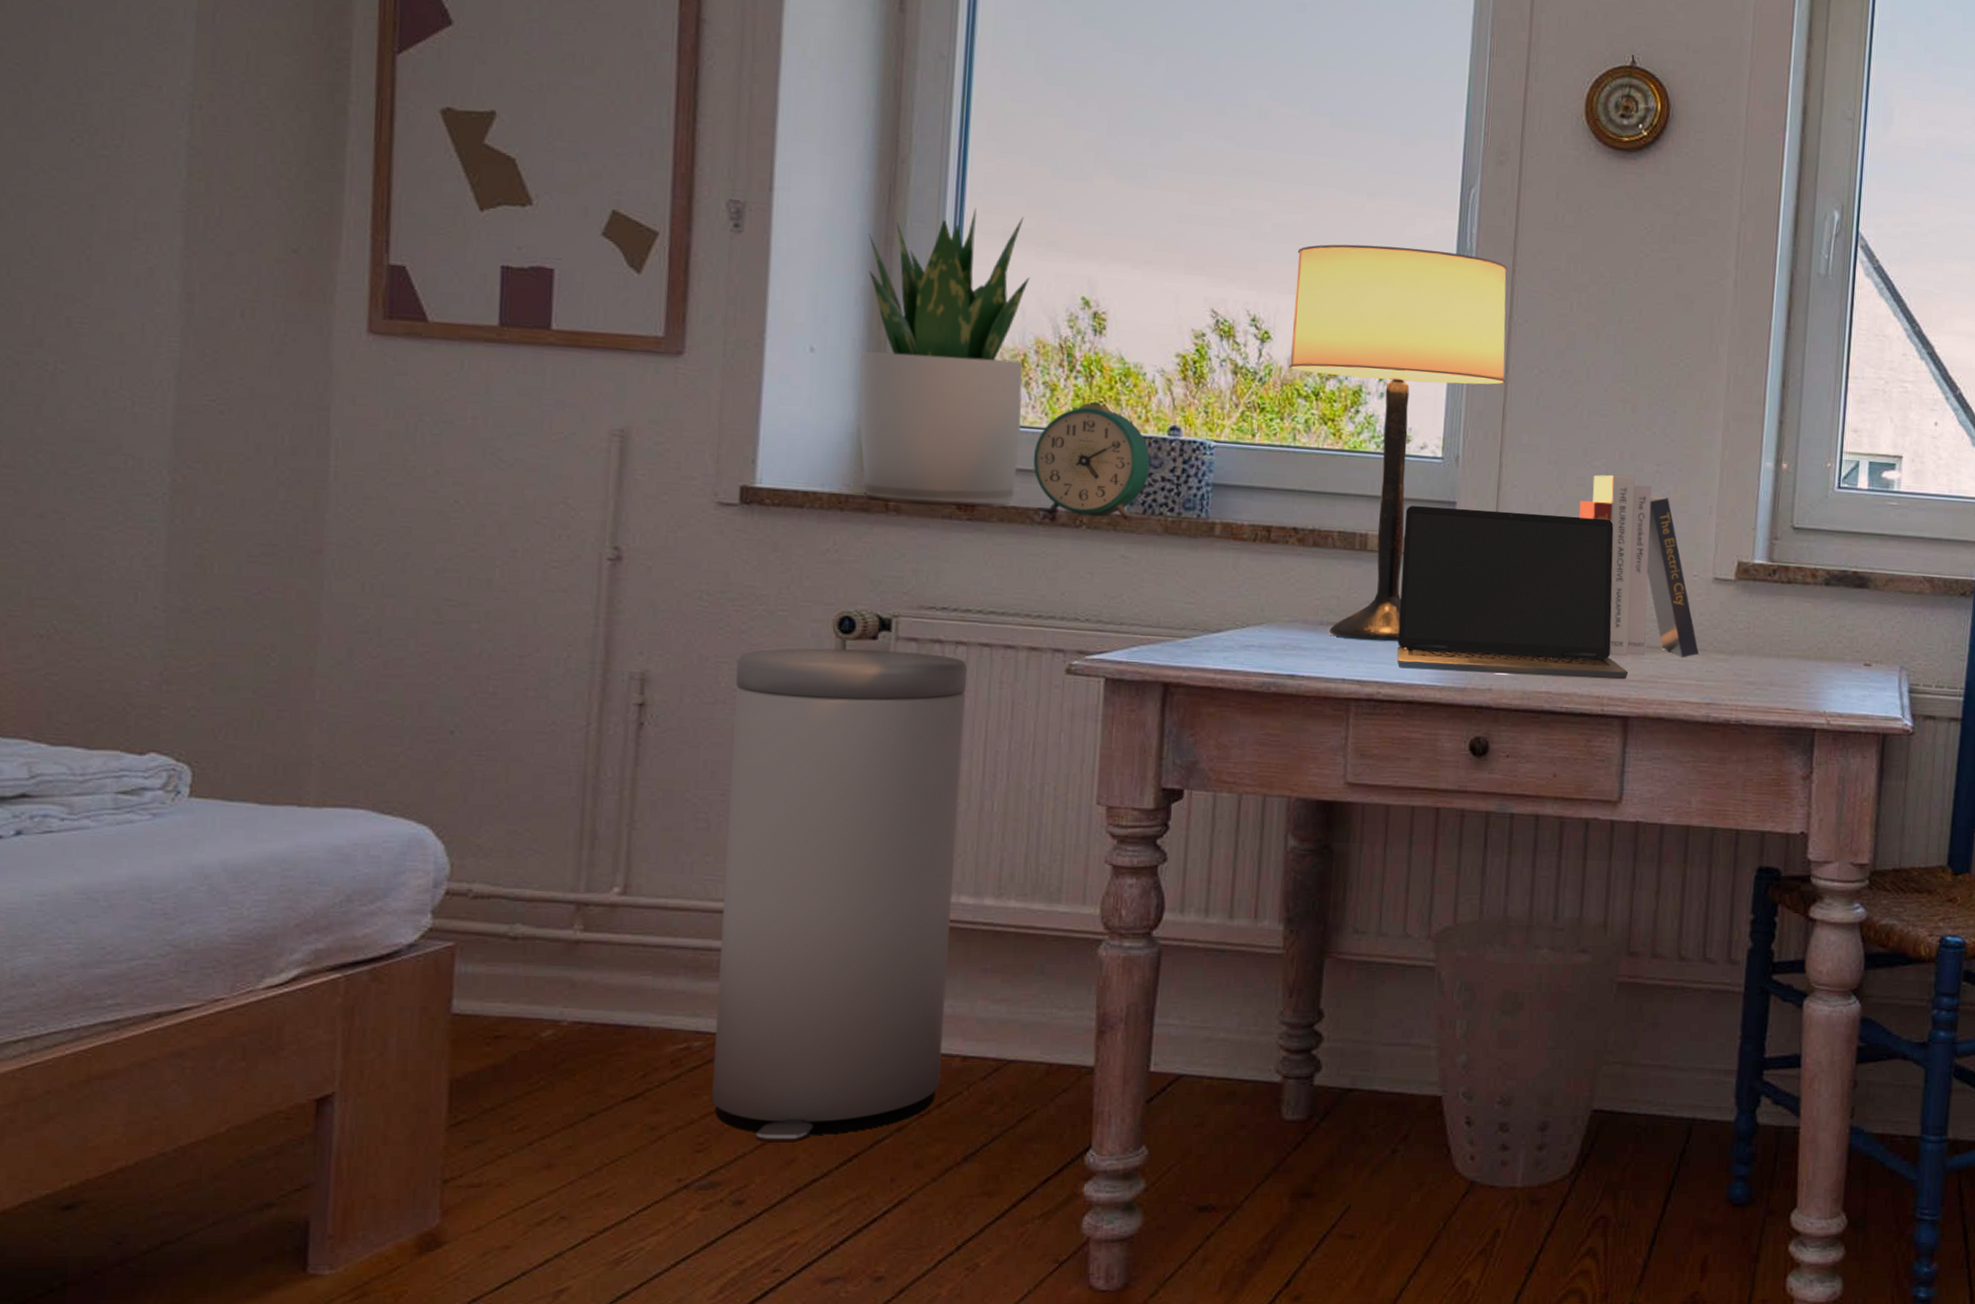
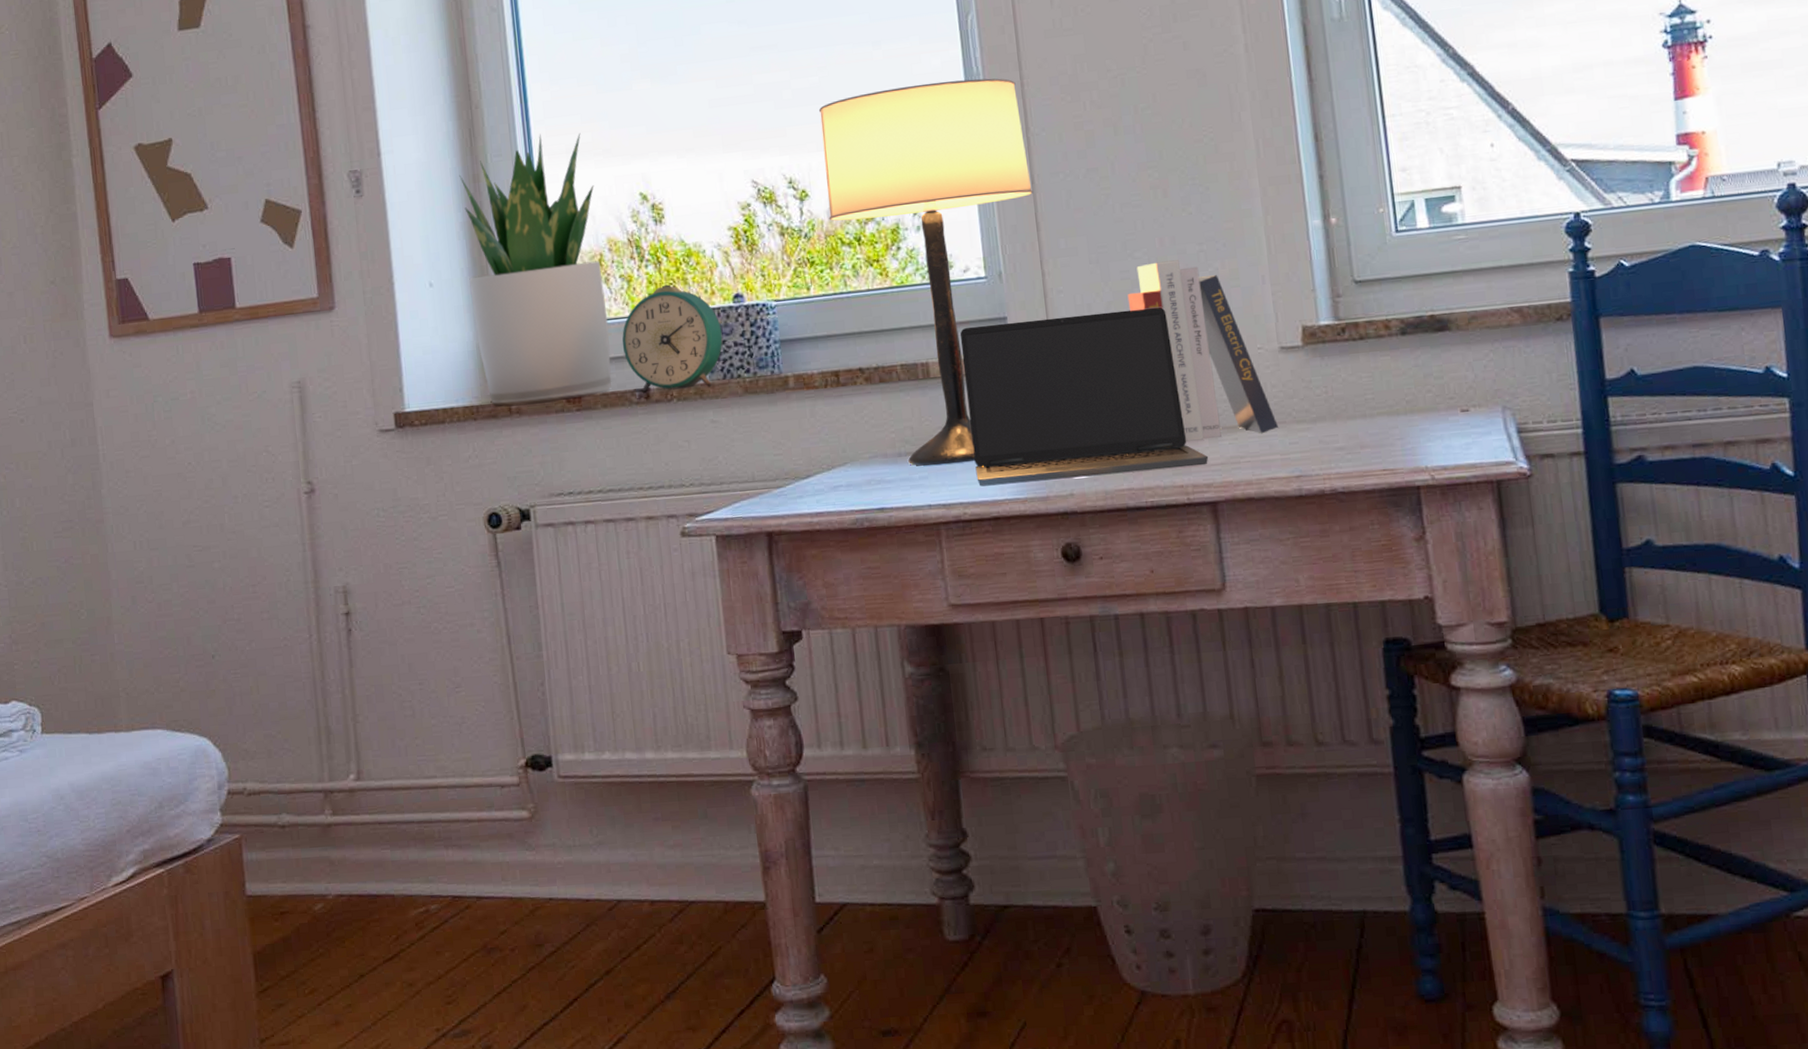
pedal bin: present [710,648,968,1142] -> none [414,535,635,992]

